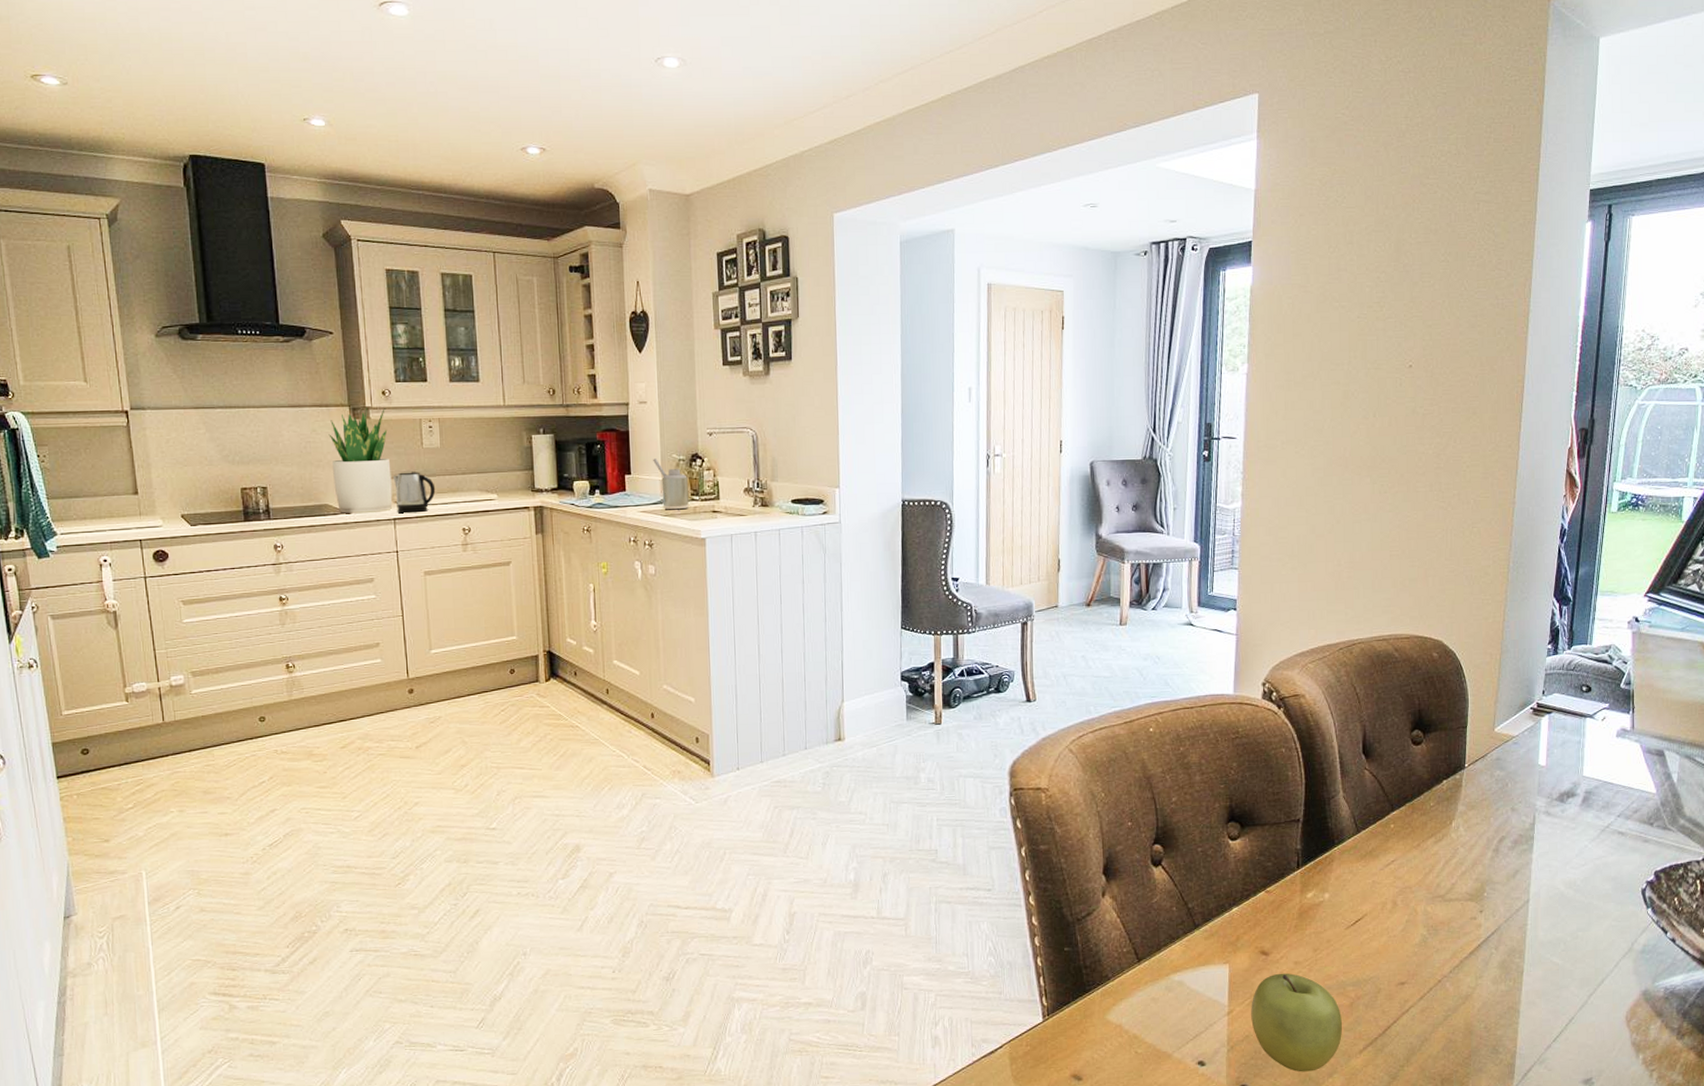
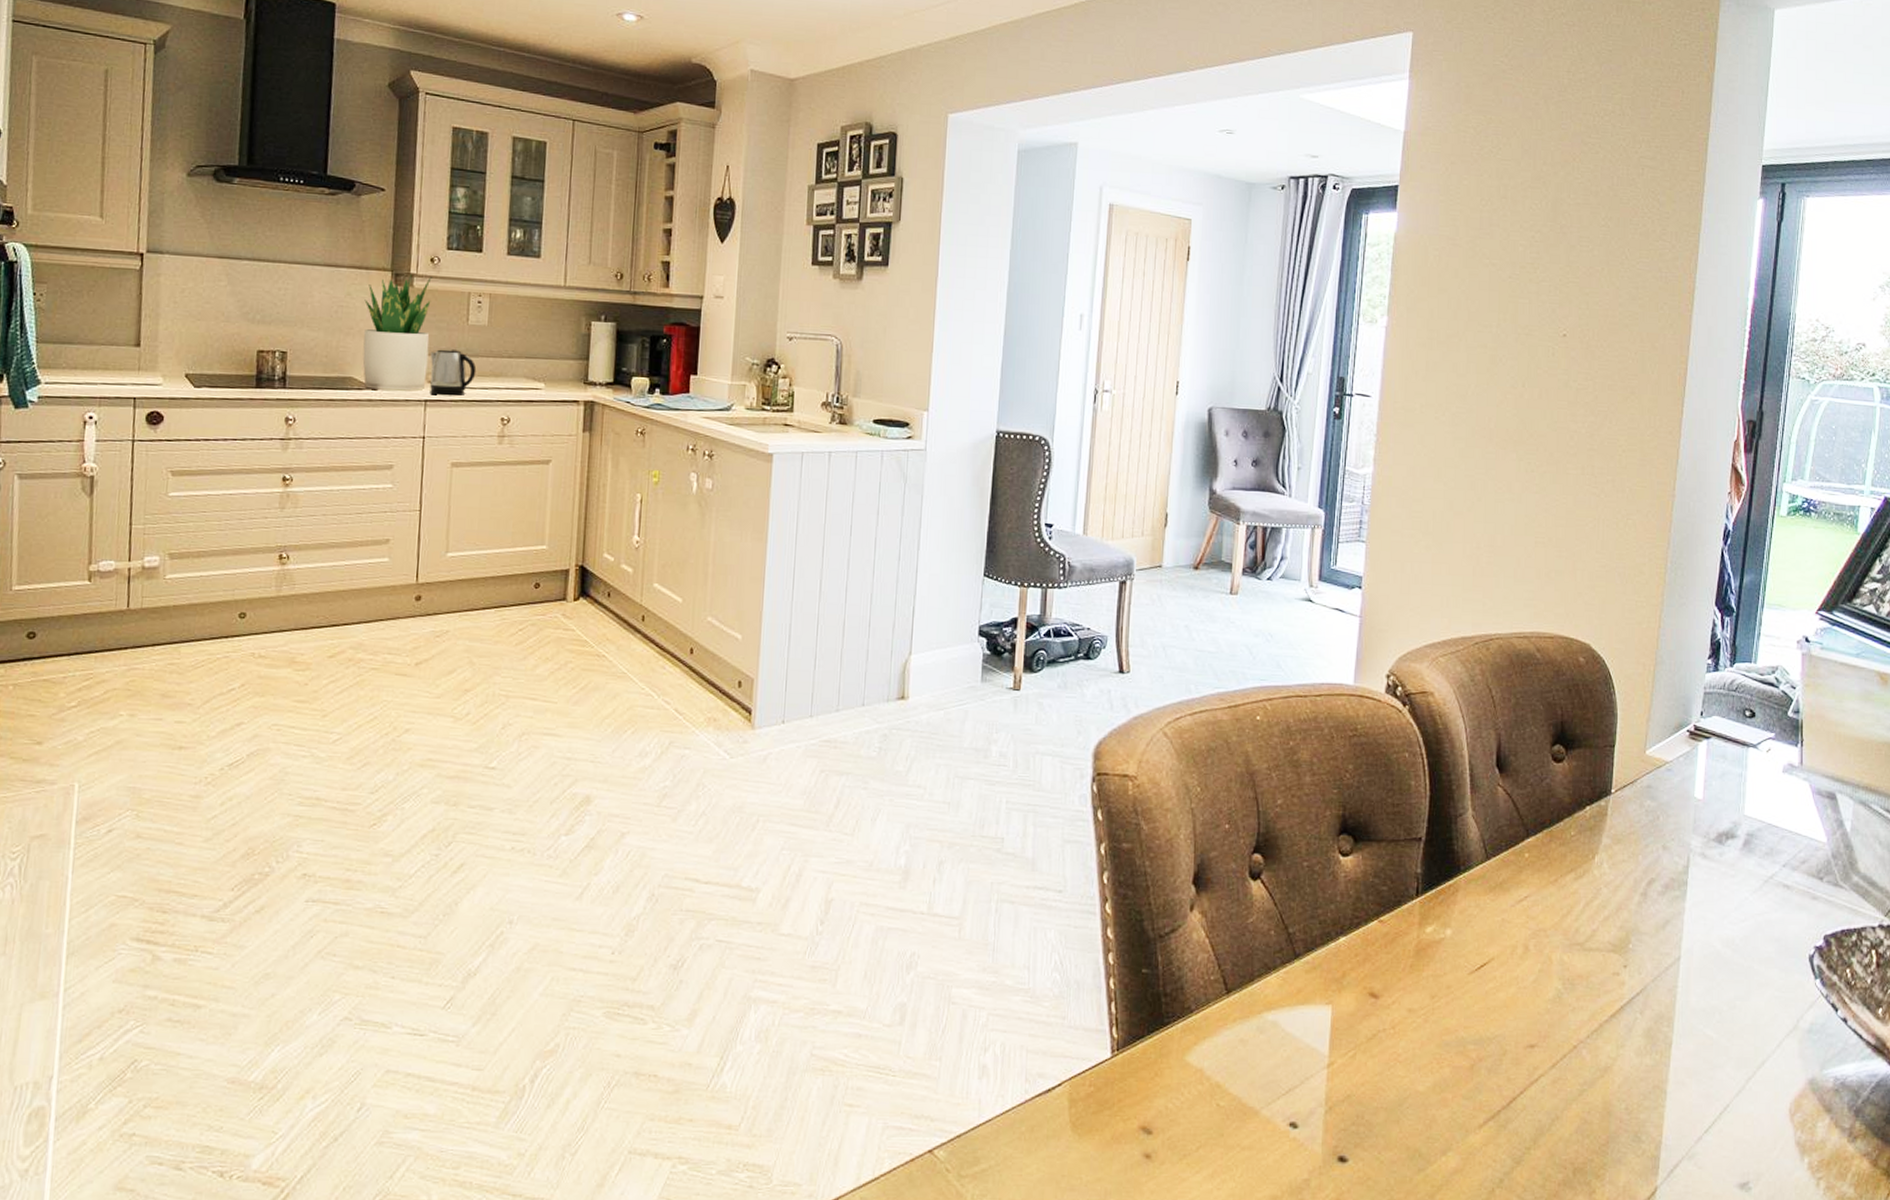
soap dispenser: present [653,458,689,510] -> none [723,360,760,420]
fruit: present [1251,973,1342,1072] -> none [1354,1021,1460,1146]

